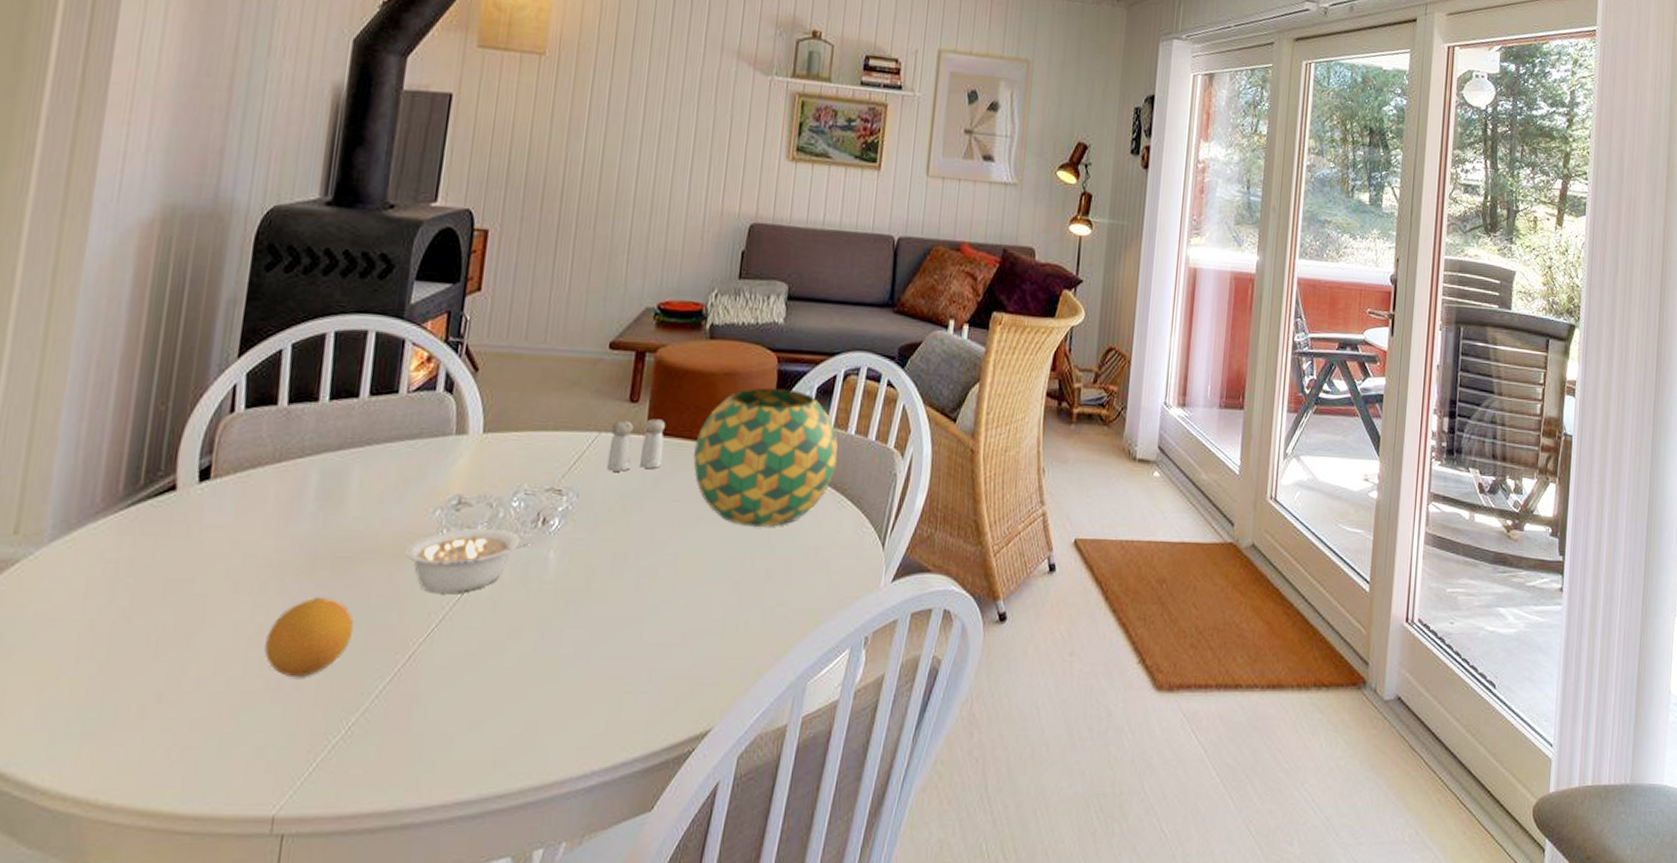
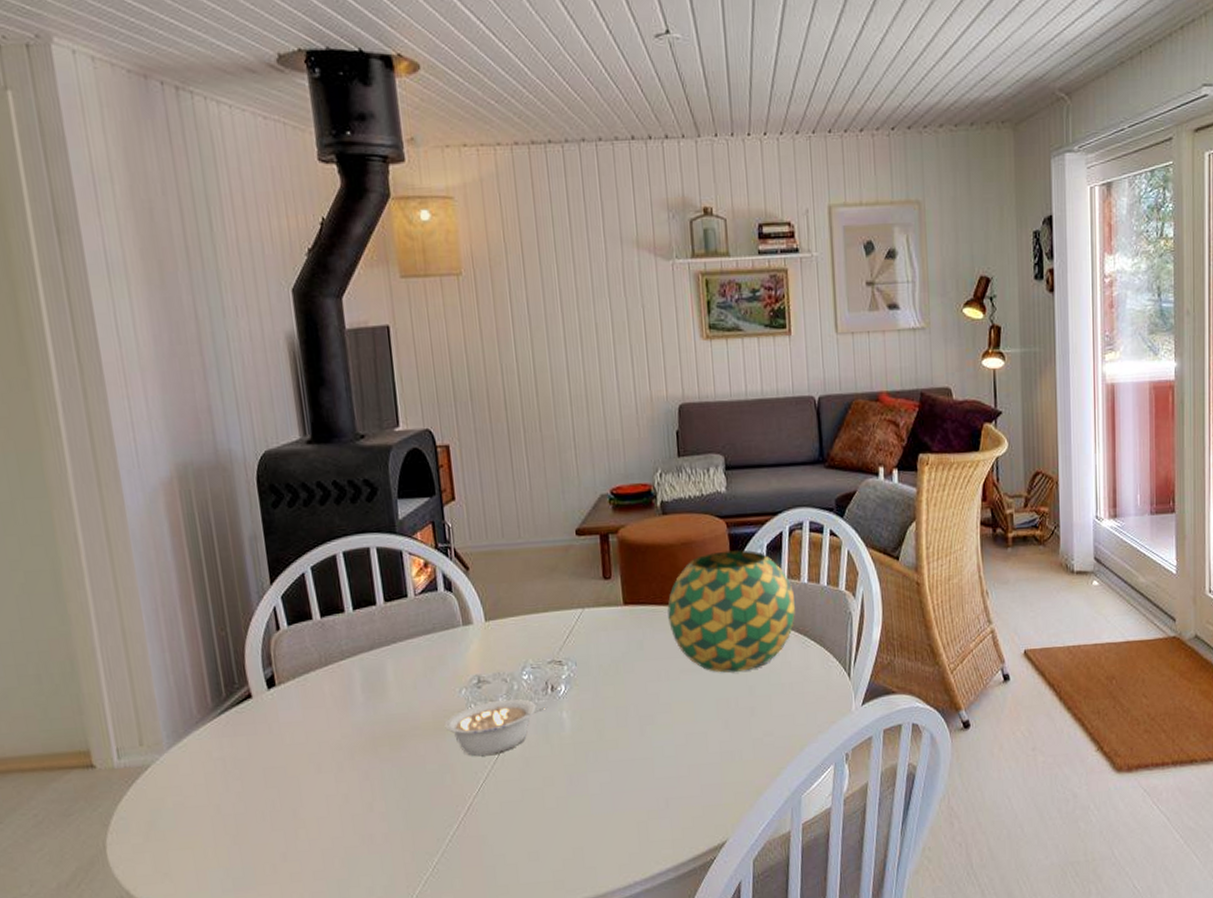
fruit: present [264,598,354,676] -> none [352,769,419,832]
salt and pepper shaker: present [607,419,666,472] -> none [592,591,642,640]

